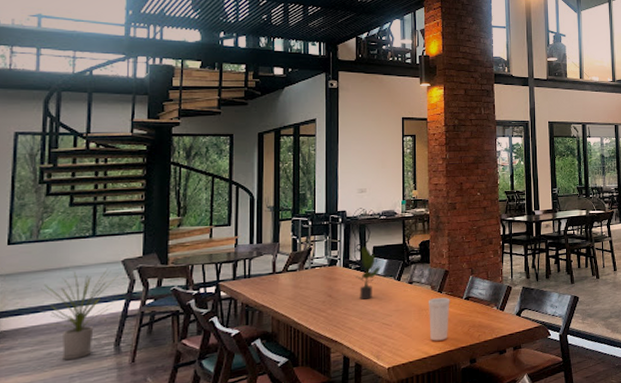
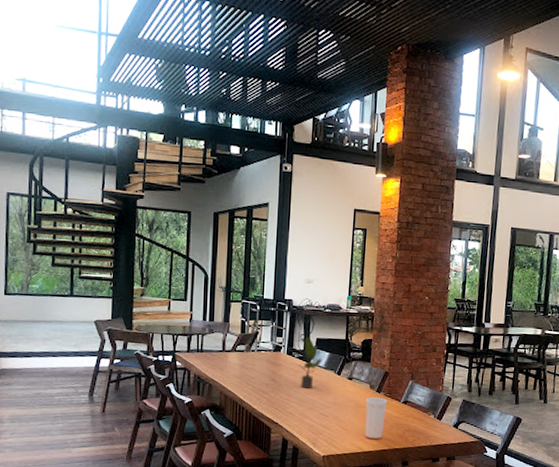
house plant: present [39,271,119,361] -> none [30,325,92,402]

